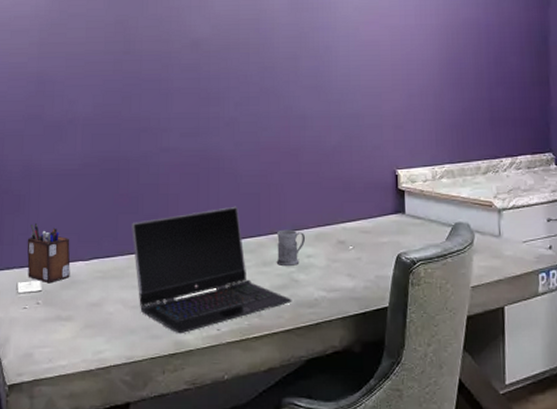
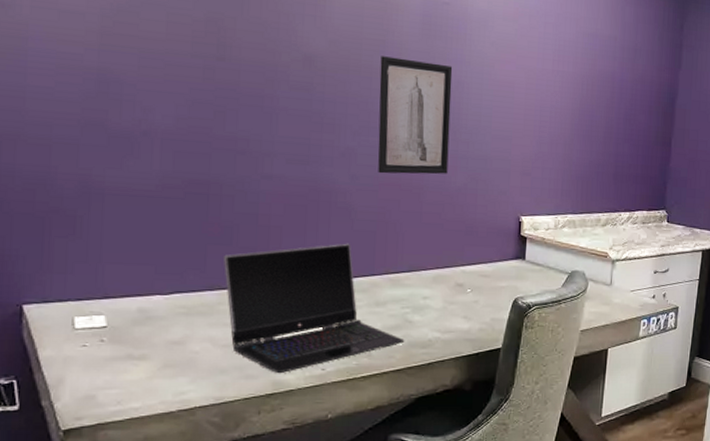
desk organizer: present [27,222,71,284] -> none [86,249,145,319]
wall art: none [256,32,322,139] -> present [378,56,453,175]
mug: present [276,229,306,265] -> none [390,270,423,306]

